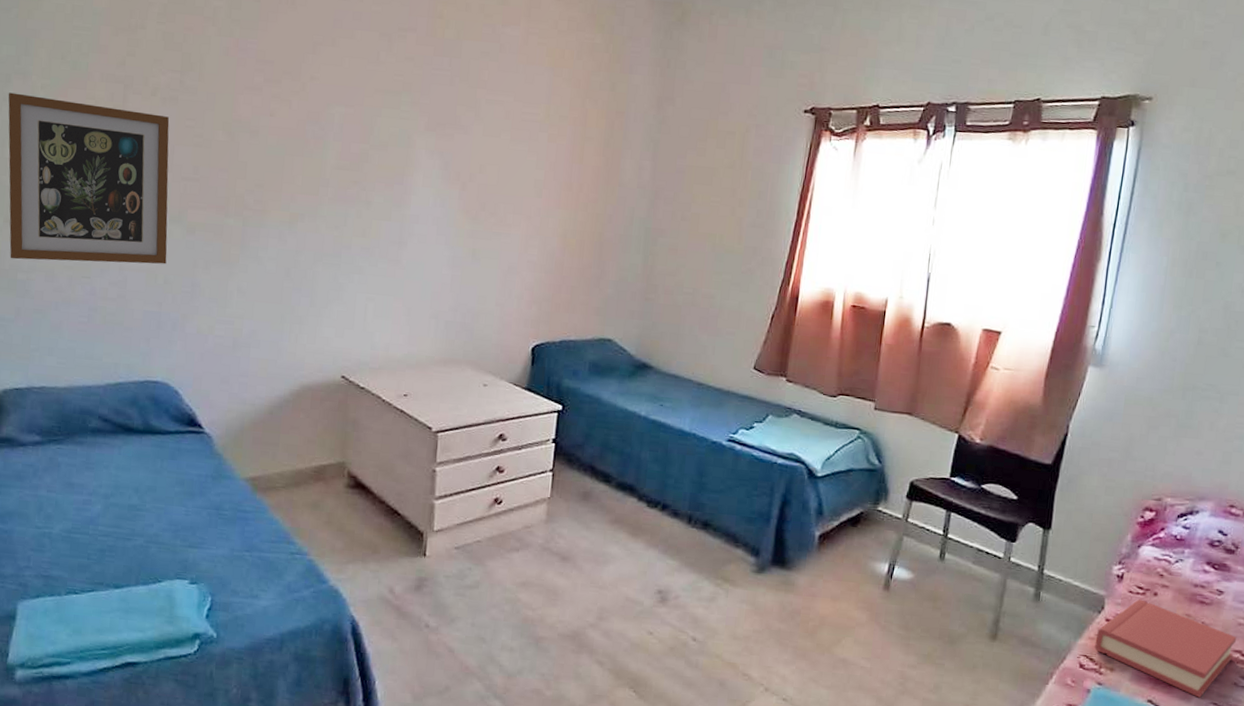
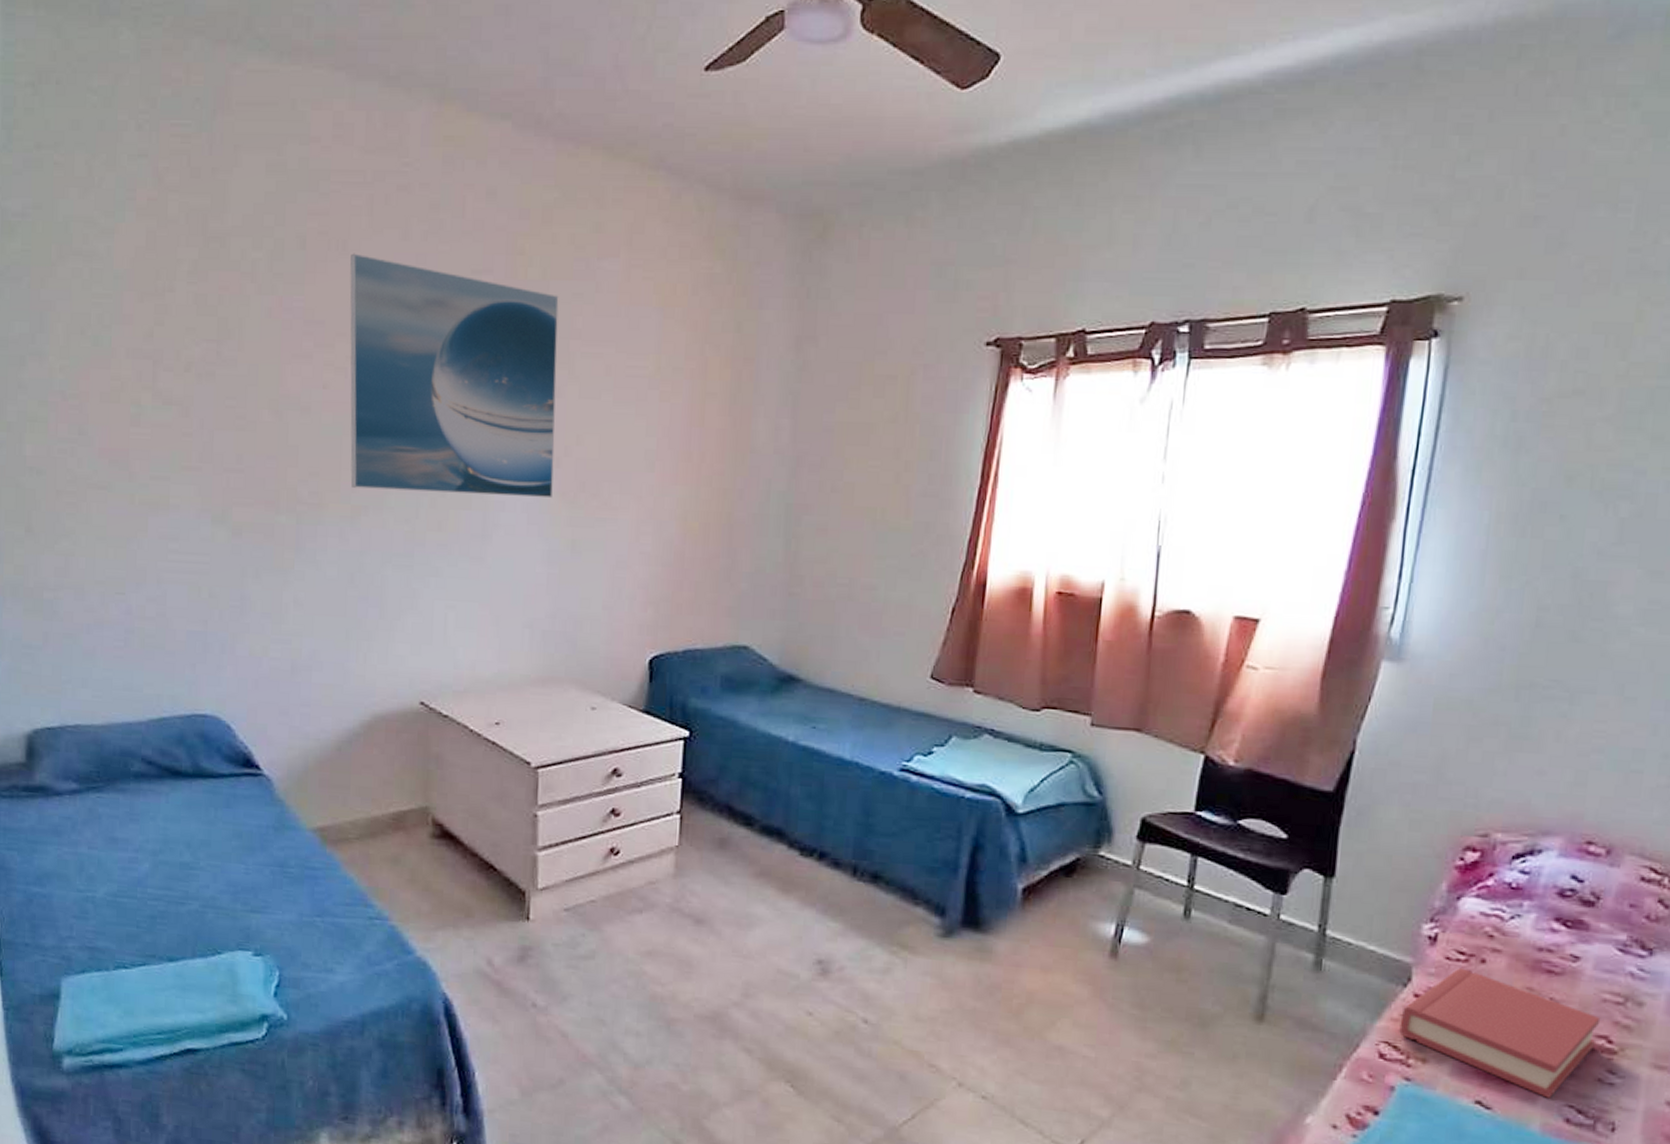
wall art: present [8,92,170,264] -> none [23,377,211,576]
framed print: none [290,7,470,215] -> present [350,253,559,499]

